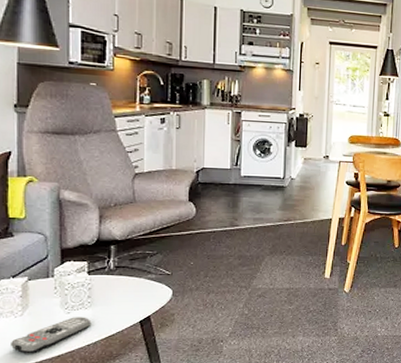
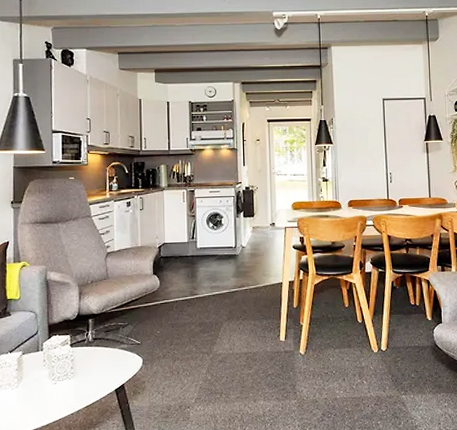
remote control: present [11,317,92,353] -> none [9,387,75,422]

